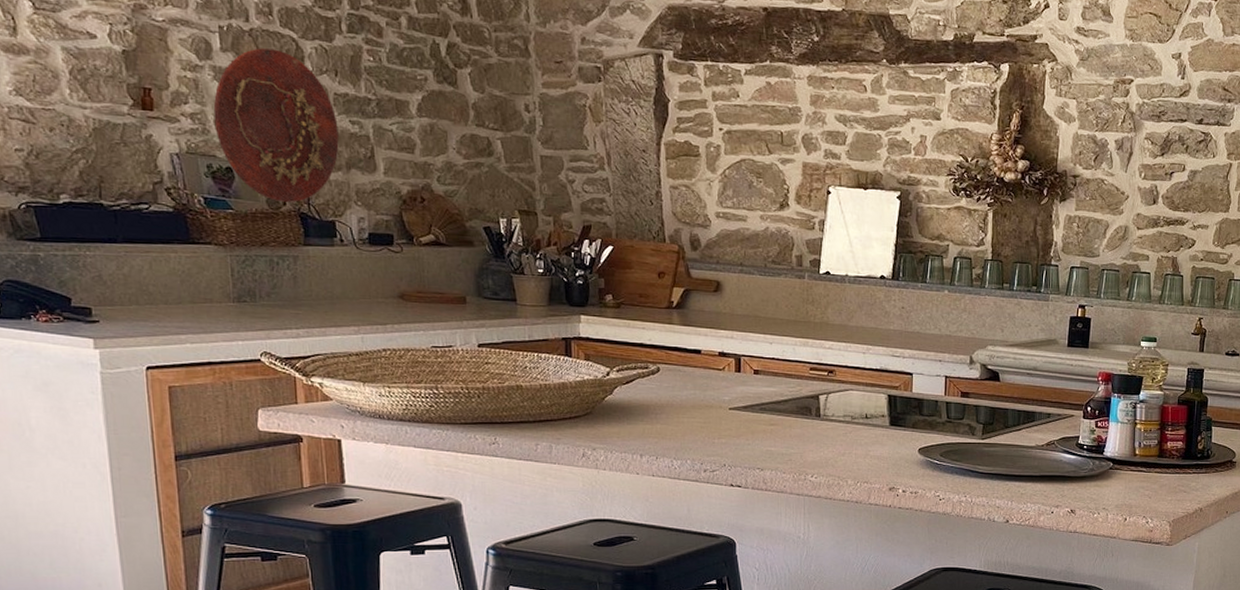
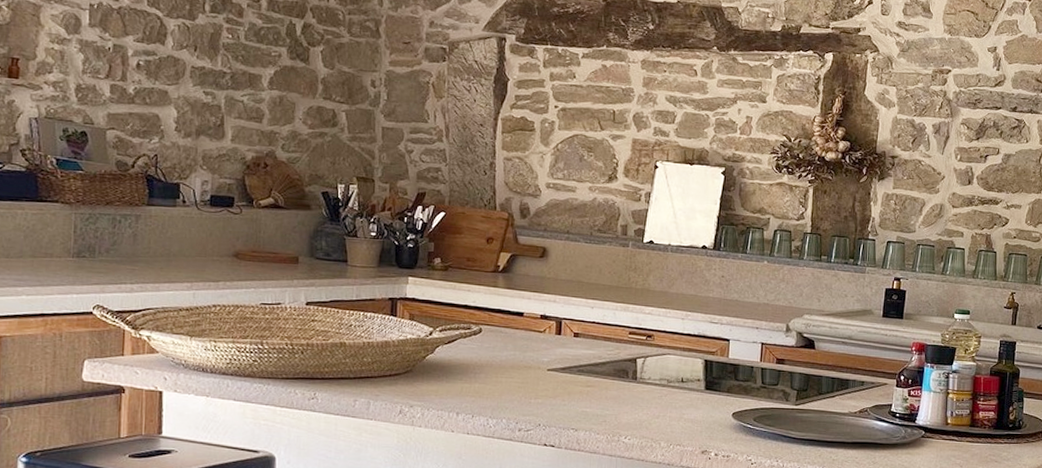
decorative platter: present [213,48,339,202] -> none [75,24,192,165]

